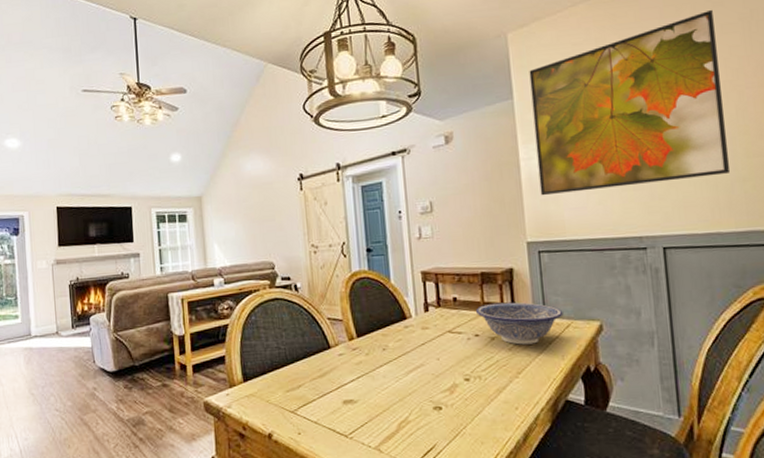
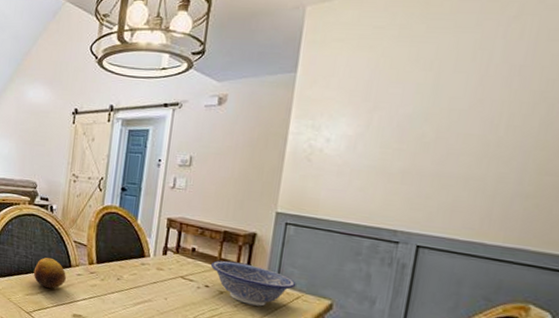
fruit: none [289,342,327,378] -> present [33,257,66,289]
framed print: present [529,9,731,196] -> none [301,11,544,187]

